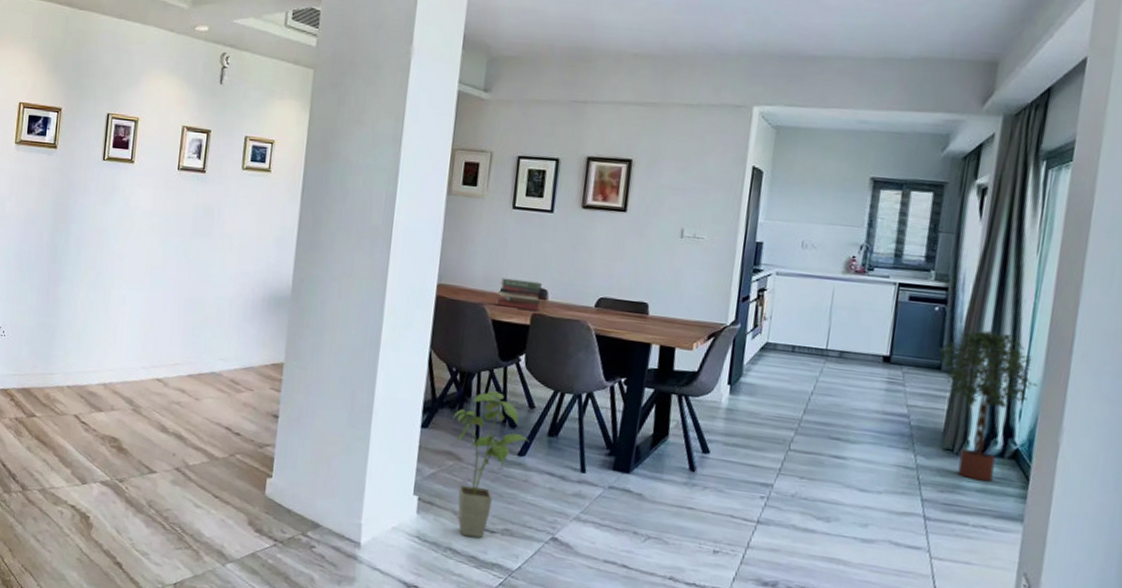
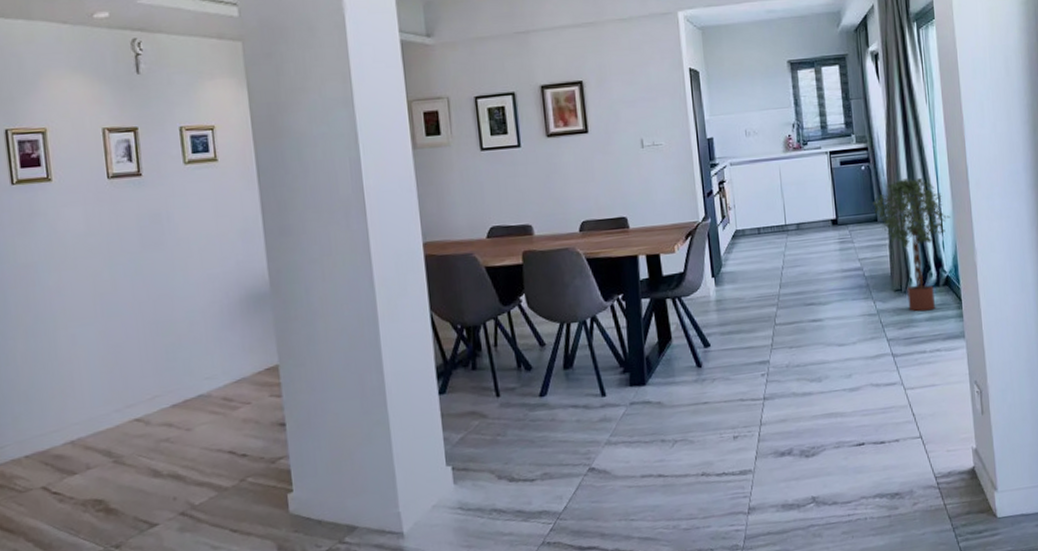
house plant: present [452,391,529,538] -> none [468,338,547,493]
books: present [496,277,542,312] -> none [484,218,528,252]

